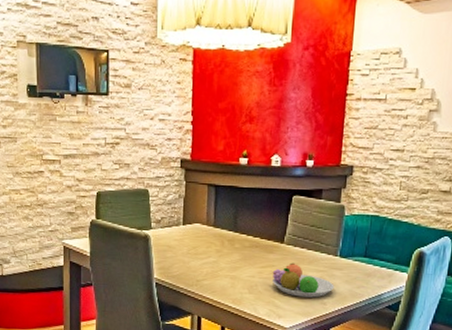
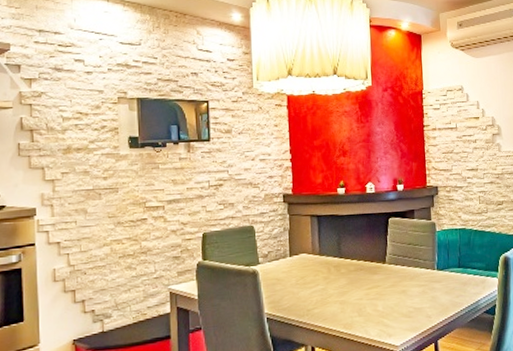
fruit bowl: present [272,262,334,298] -> none [378,280,436,314]

